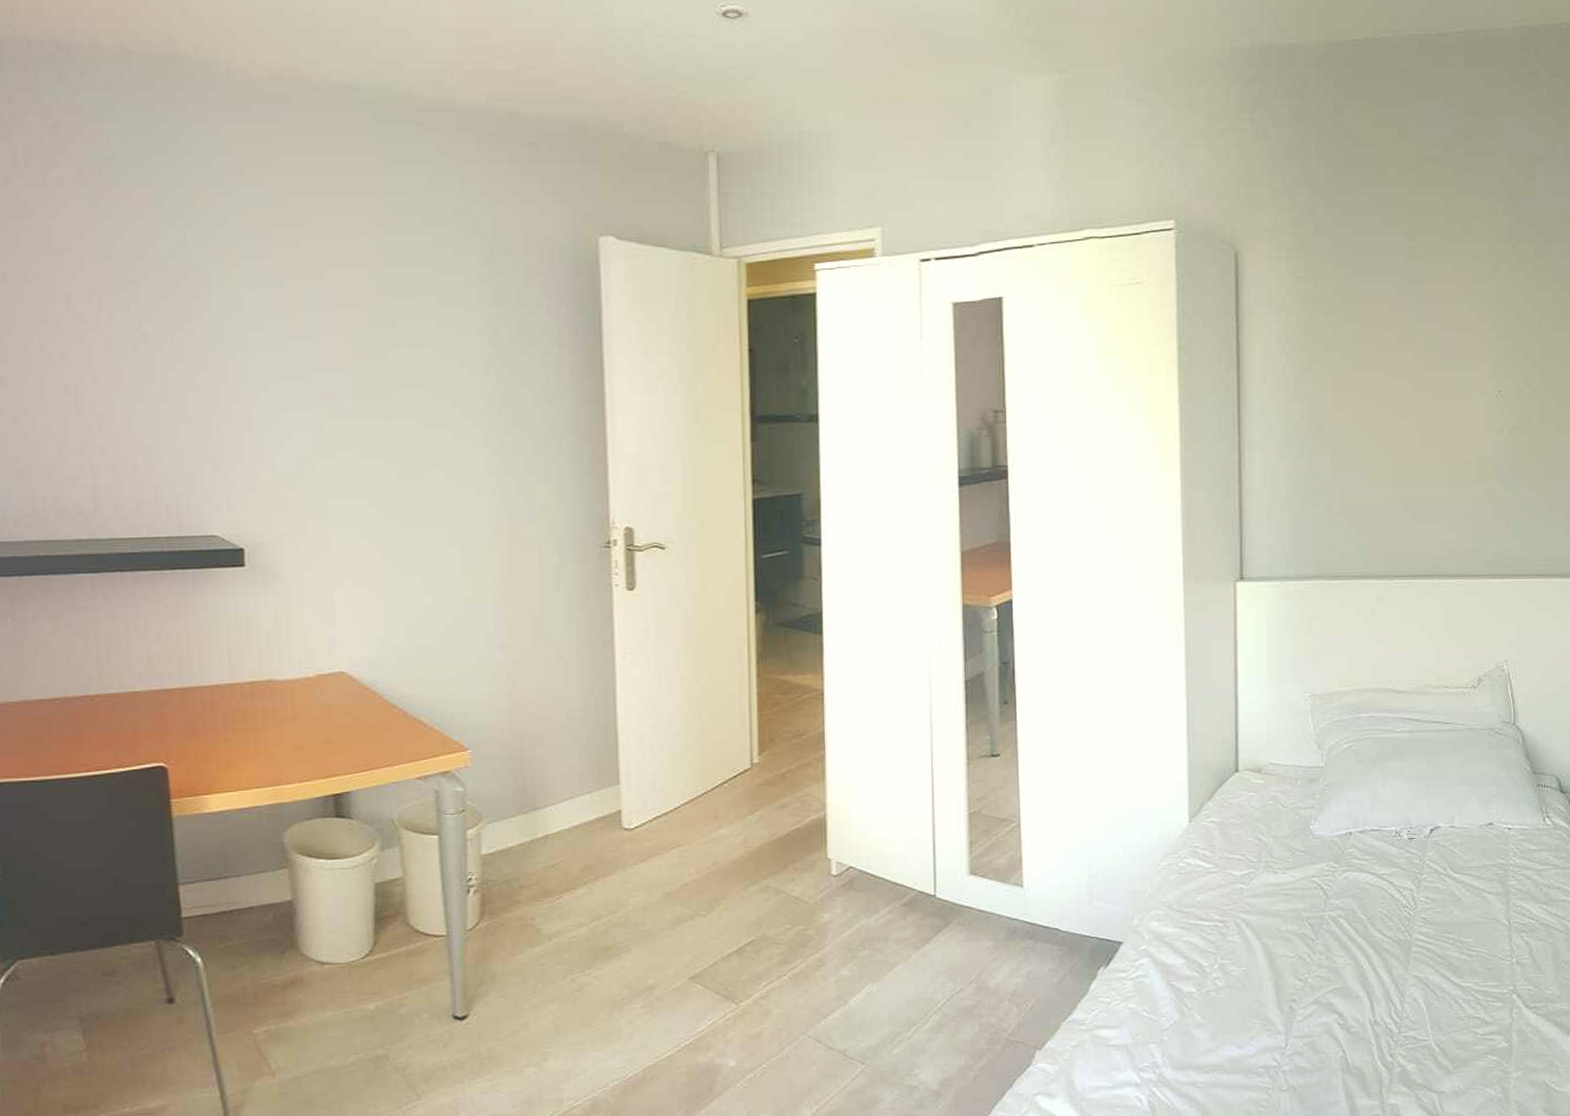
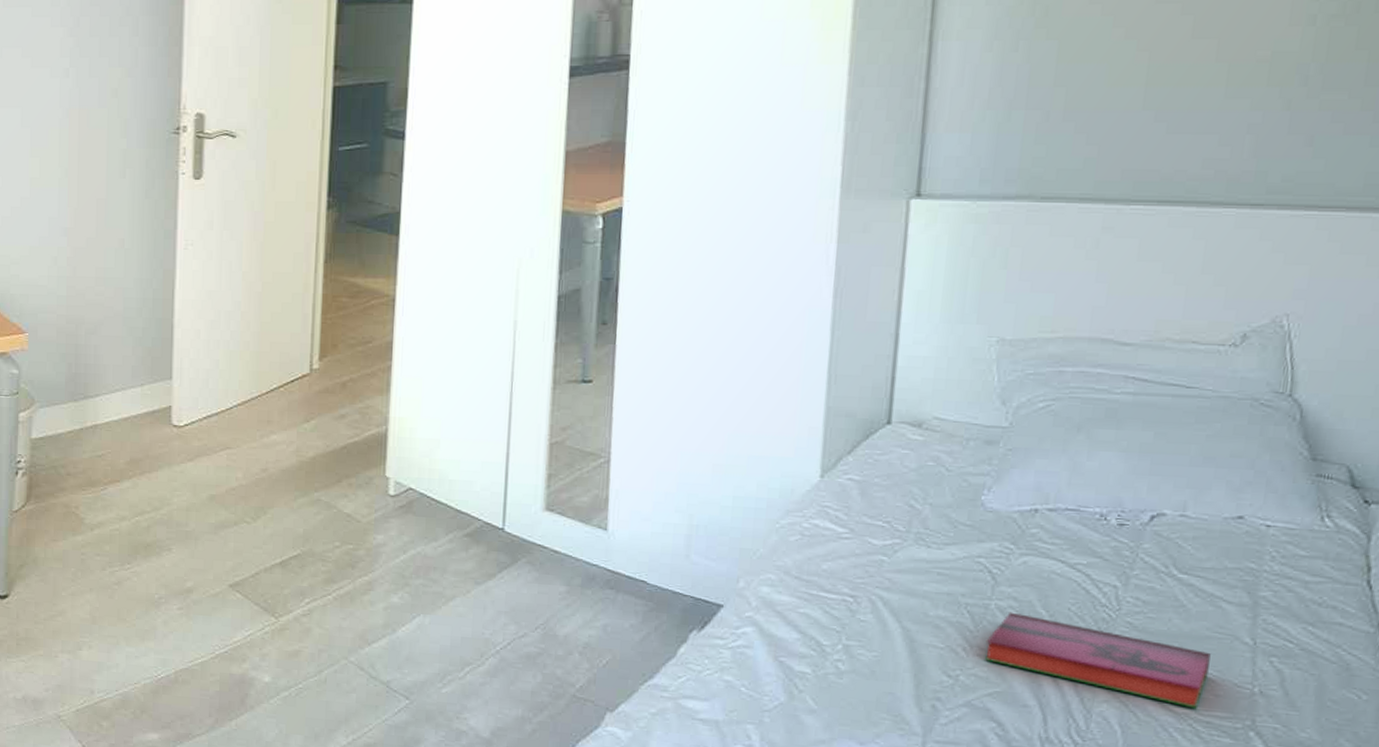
hardback book: none [1324,920,1481,982] -> present [985,612,1211,709]

